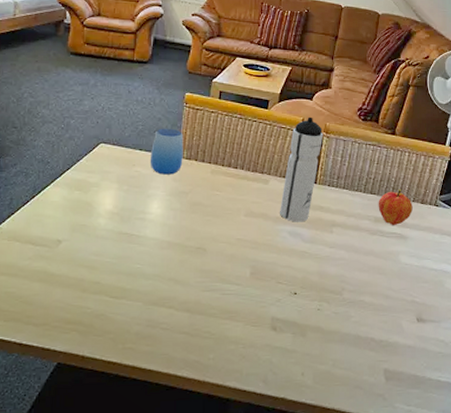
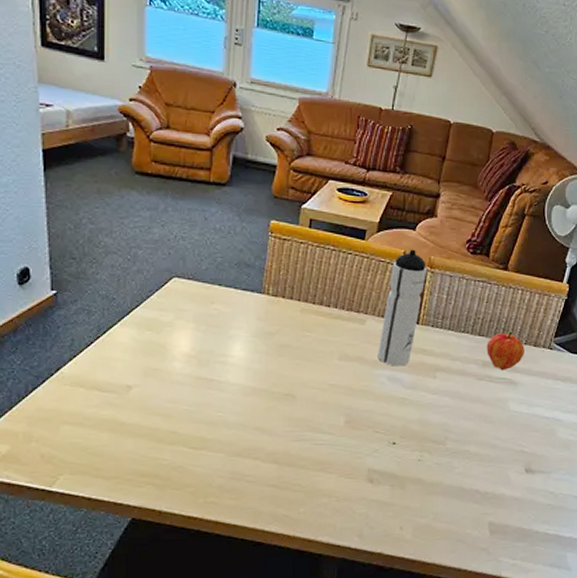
cup: present [149,128,184,175] -> none [230,260,269,313]

